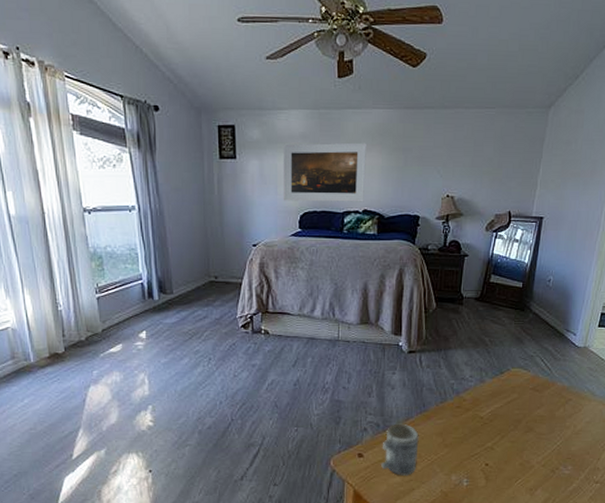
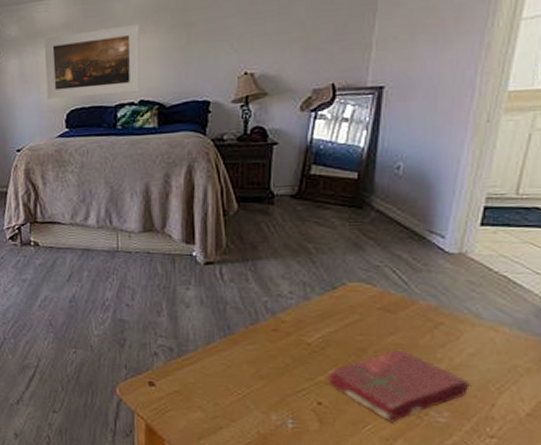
mug: present [381,423,420,476] -> none [177,348,226,411]
book: none [493,420,587,476] -> present [327,349,472,422]

